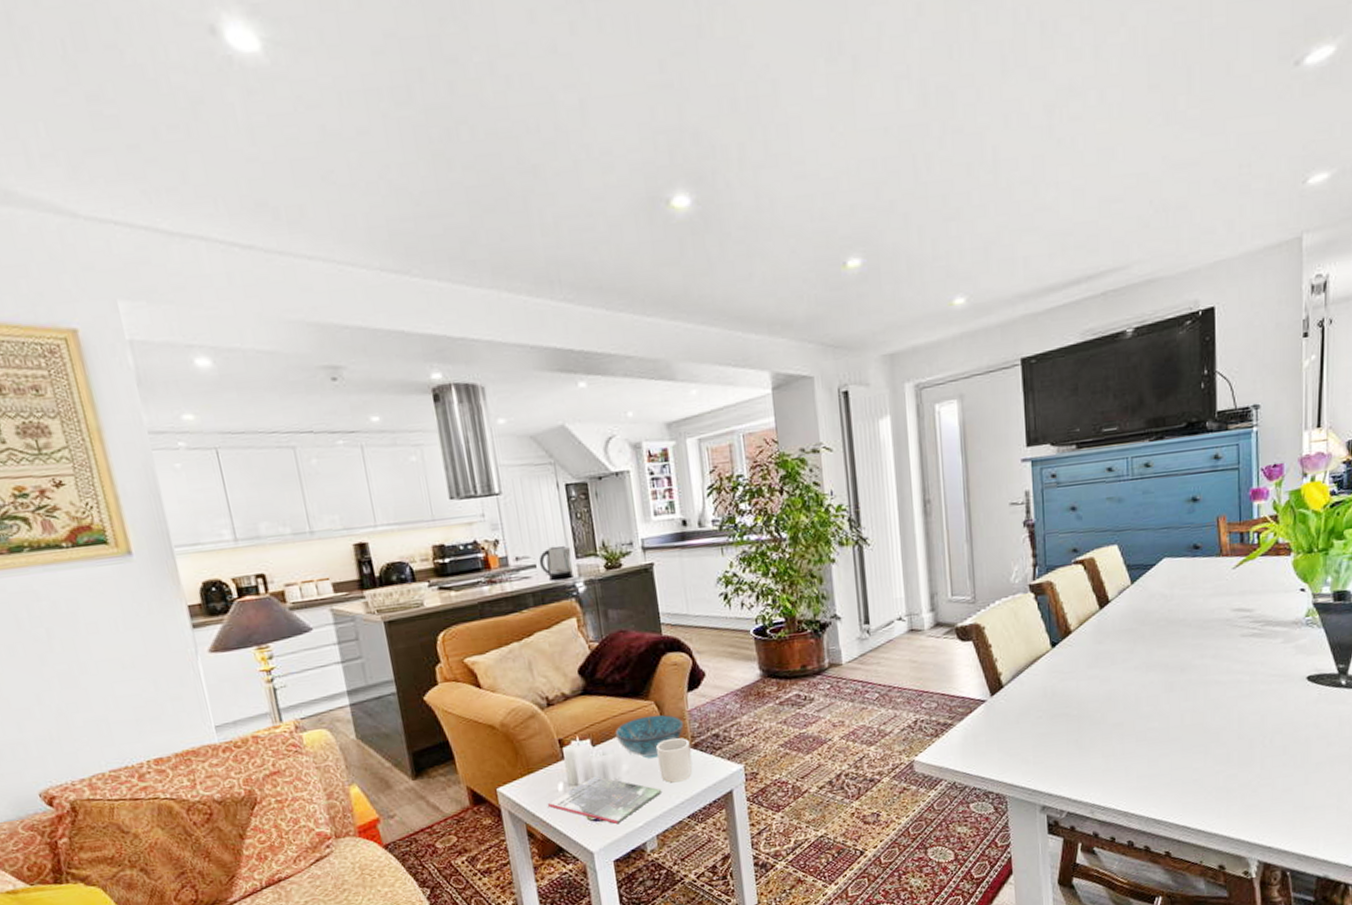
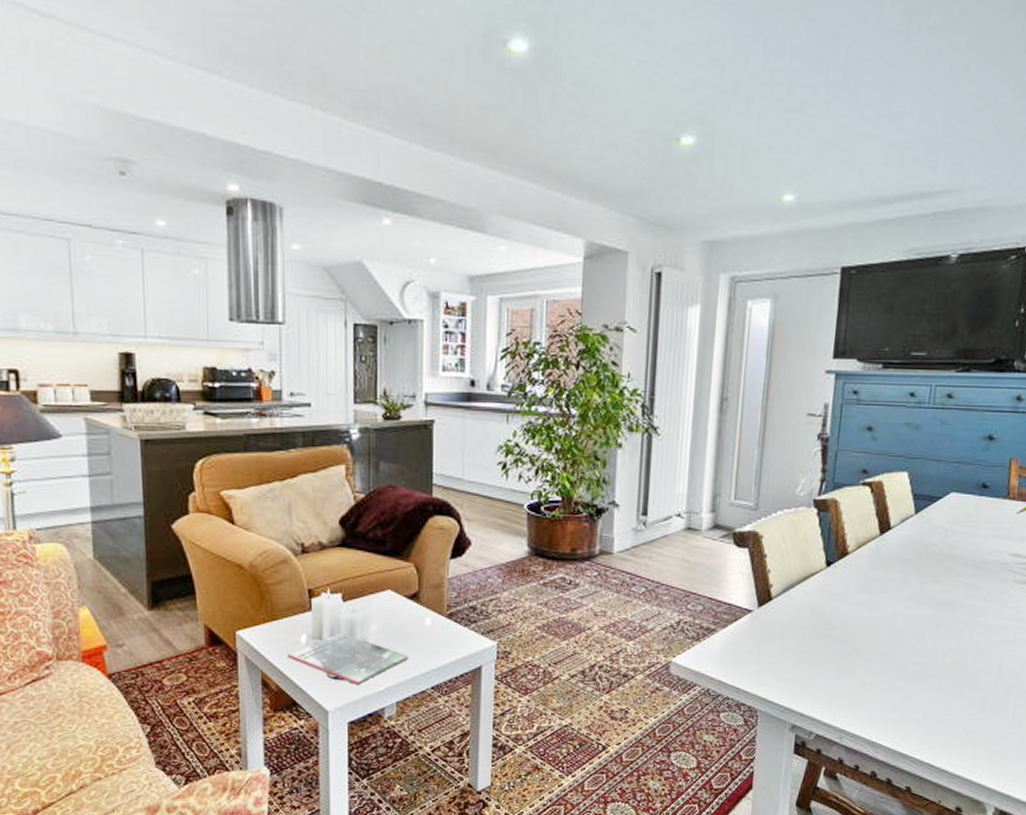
kettle: present [539,545,573,582] -> none [314,387,350,424]
decorative bowl: present [615,714,684,759] -> none [368,578,442,622]
mug: present [655,737,693,783] -> none [408,604,445,651]

